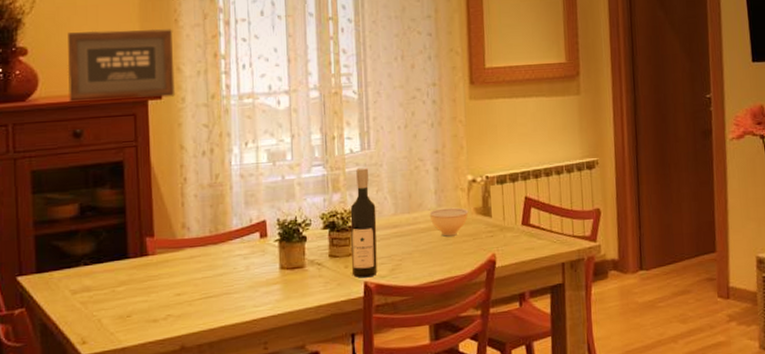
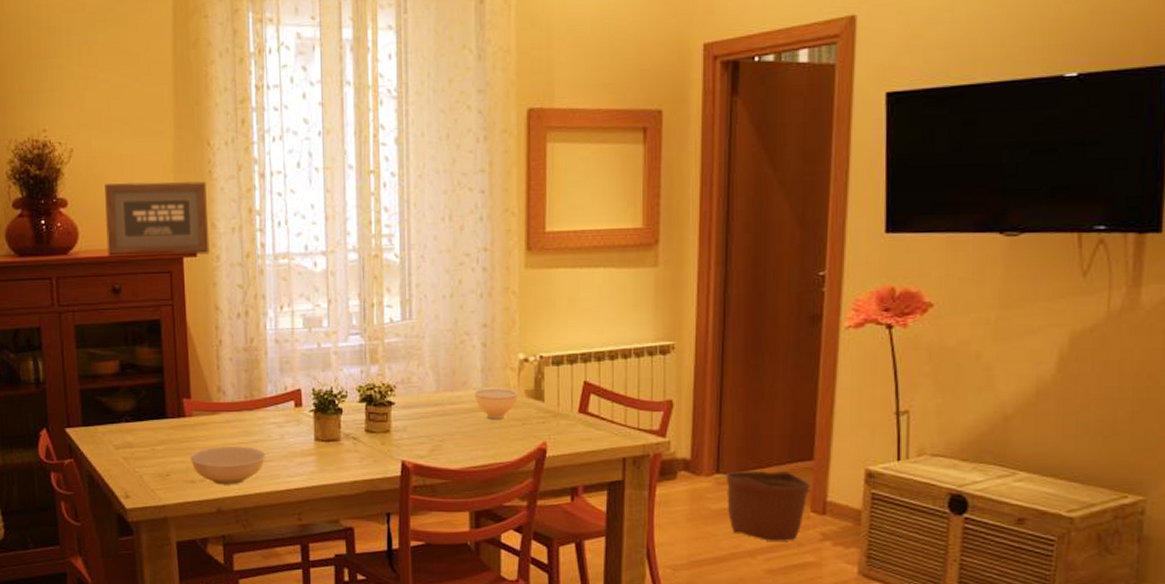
bowl: none [152,280,231,321] -> present [189,446,266,485]
bottle: present [350,167,378,278] -> none [388,339,417,457]
basket: none [648,264,716,326] -> present [725,471,811,541]

